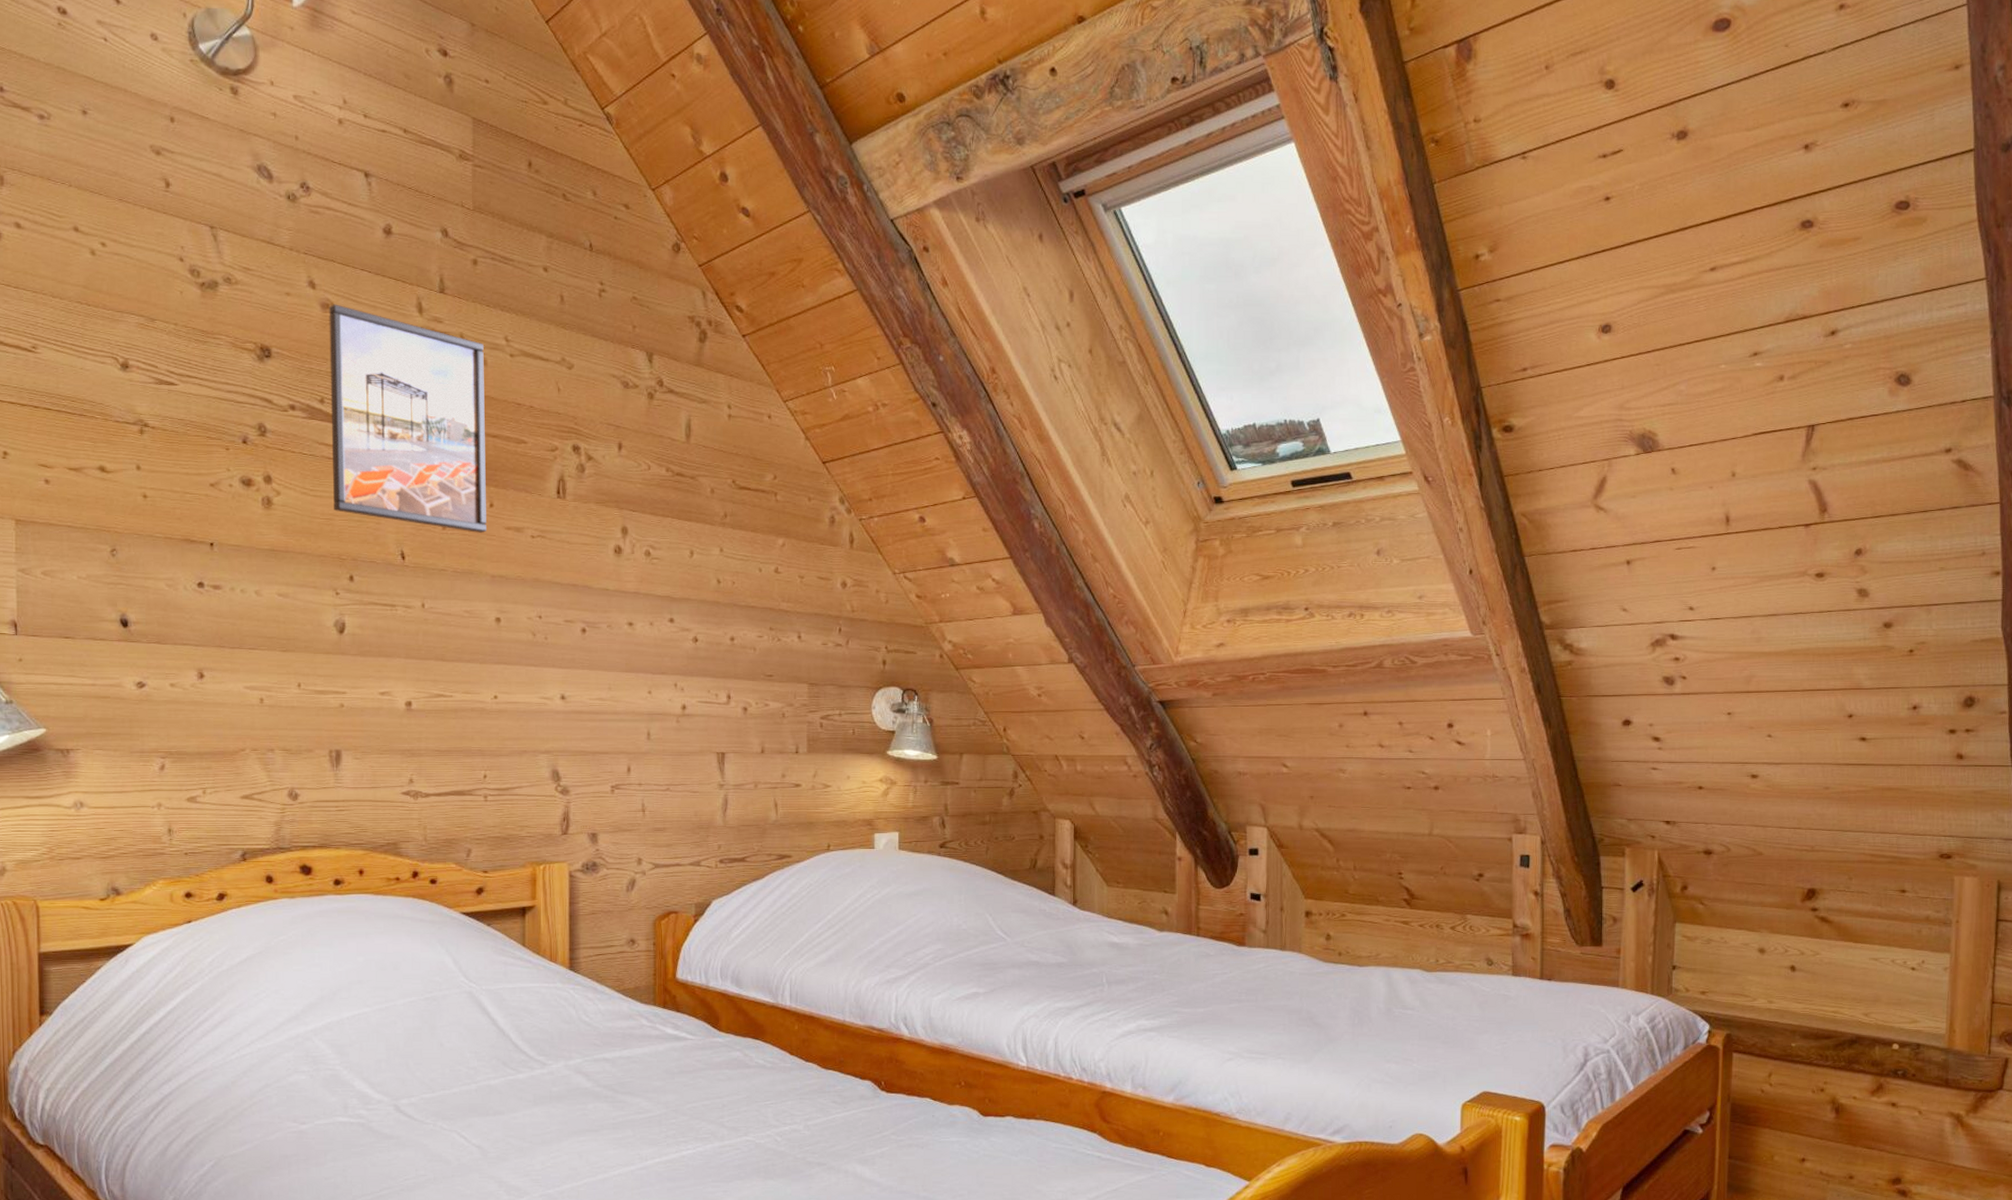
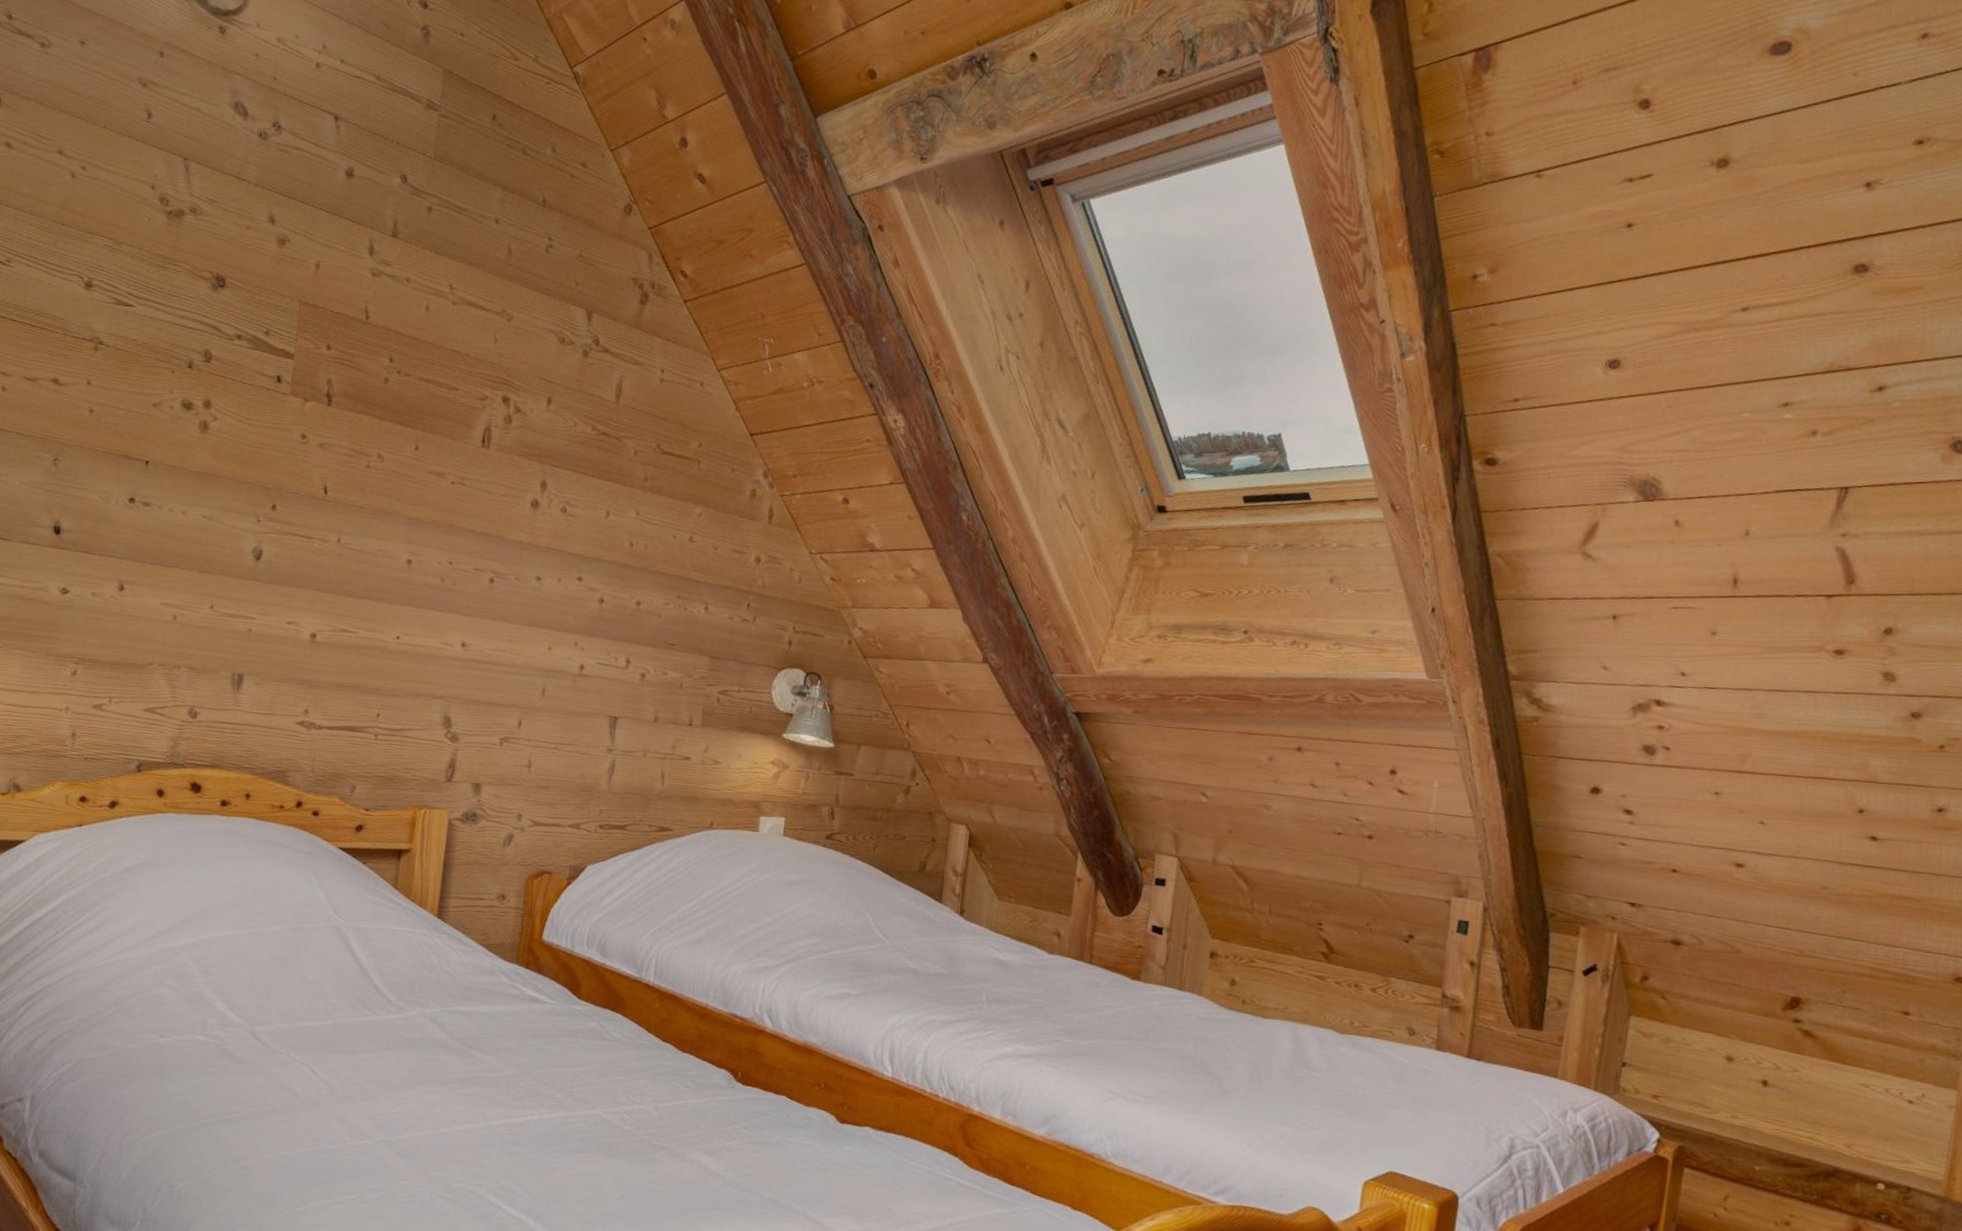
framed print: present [329,304,487,533] -> none [265,240,428,475]

